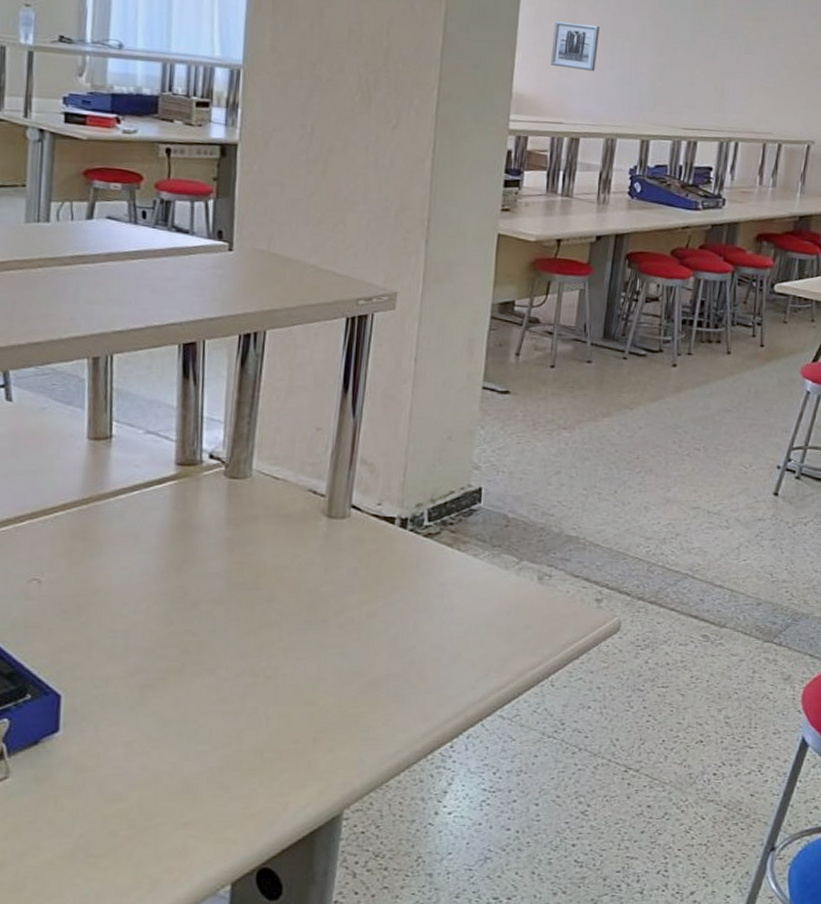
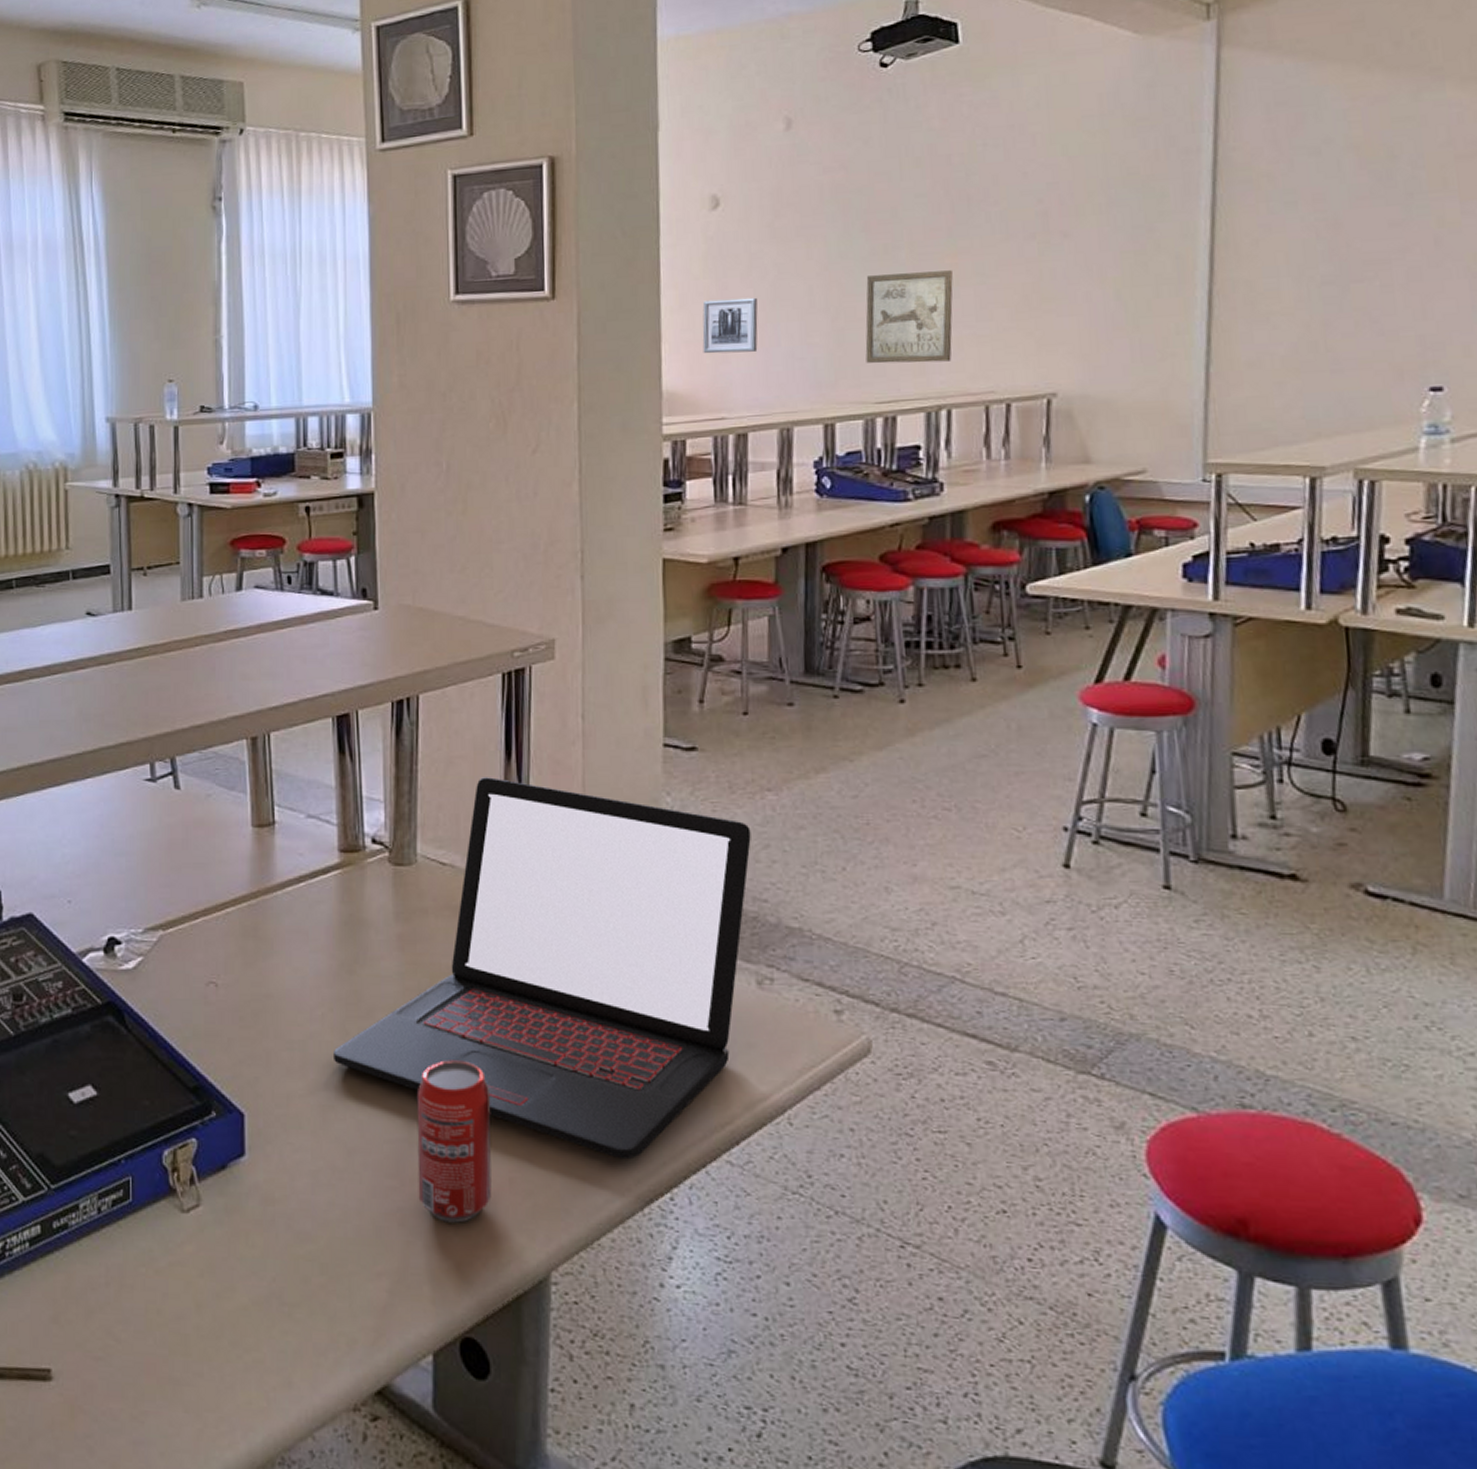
laptop: none [156,406,547,719] -> present [334,777,751,1160]
beverage can: none [228,644,303,777] -> present [416,1060,492,1223]
wall art: none [679,24,753,104] -> present [865,270,953,364]

